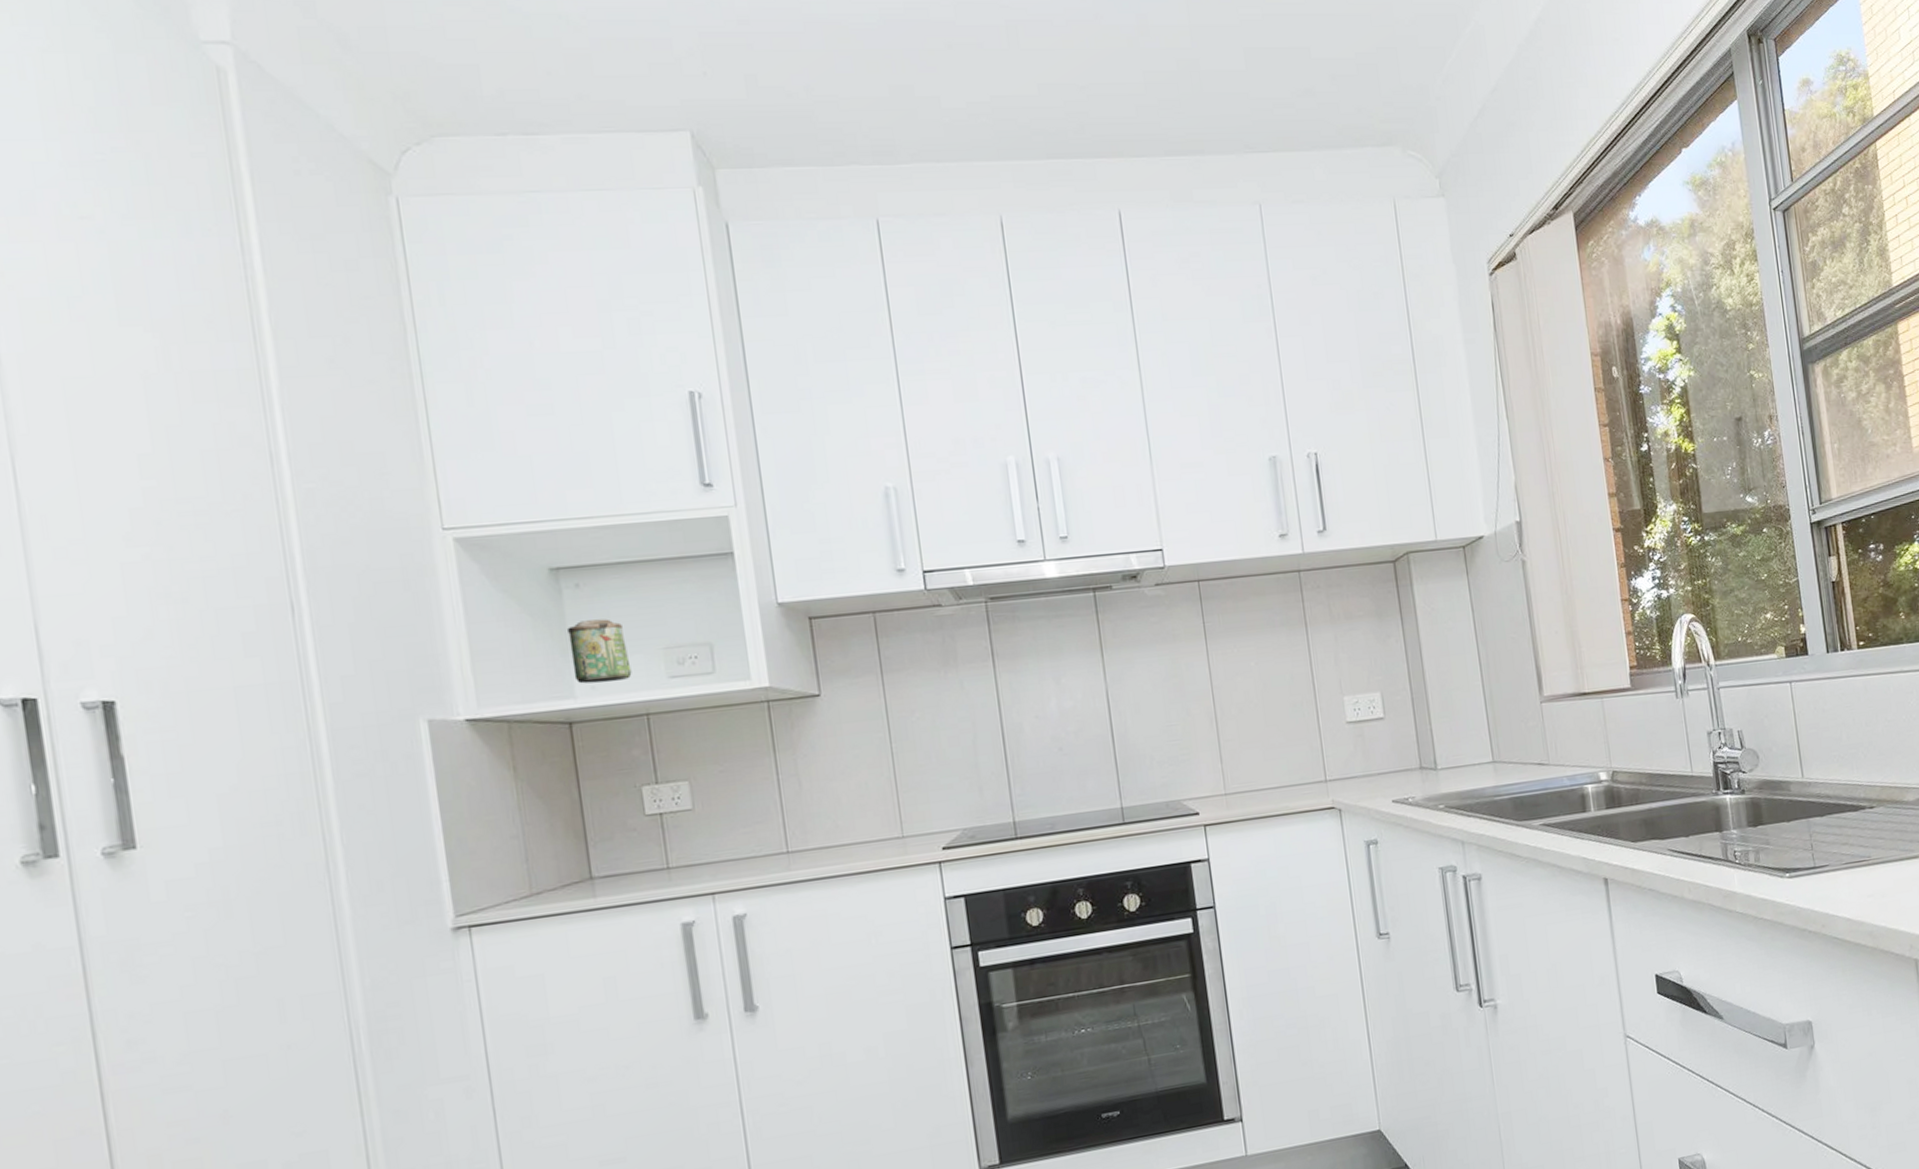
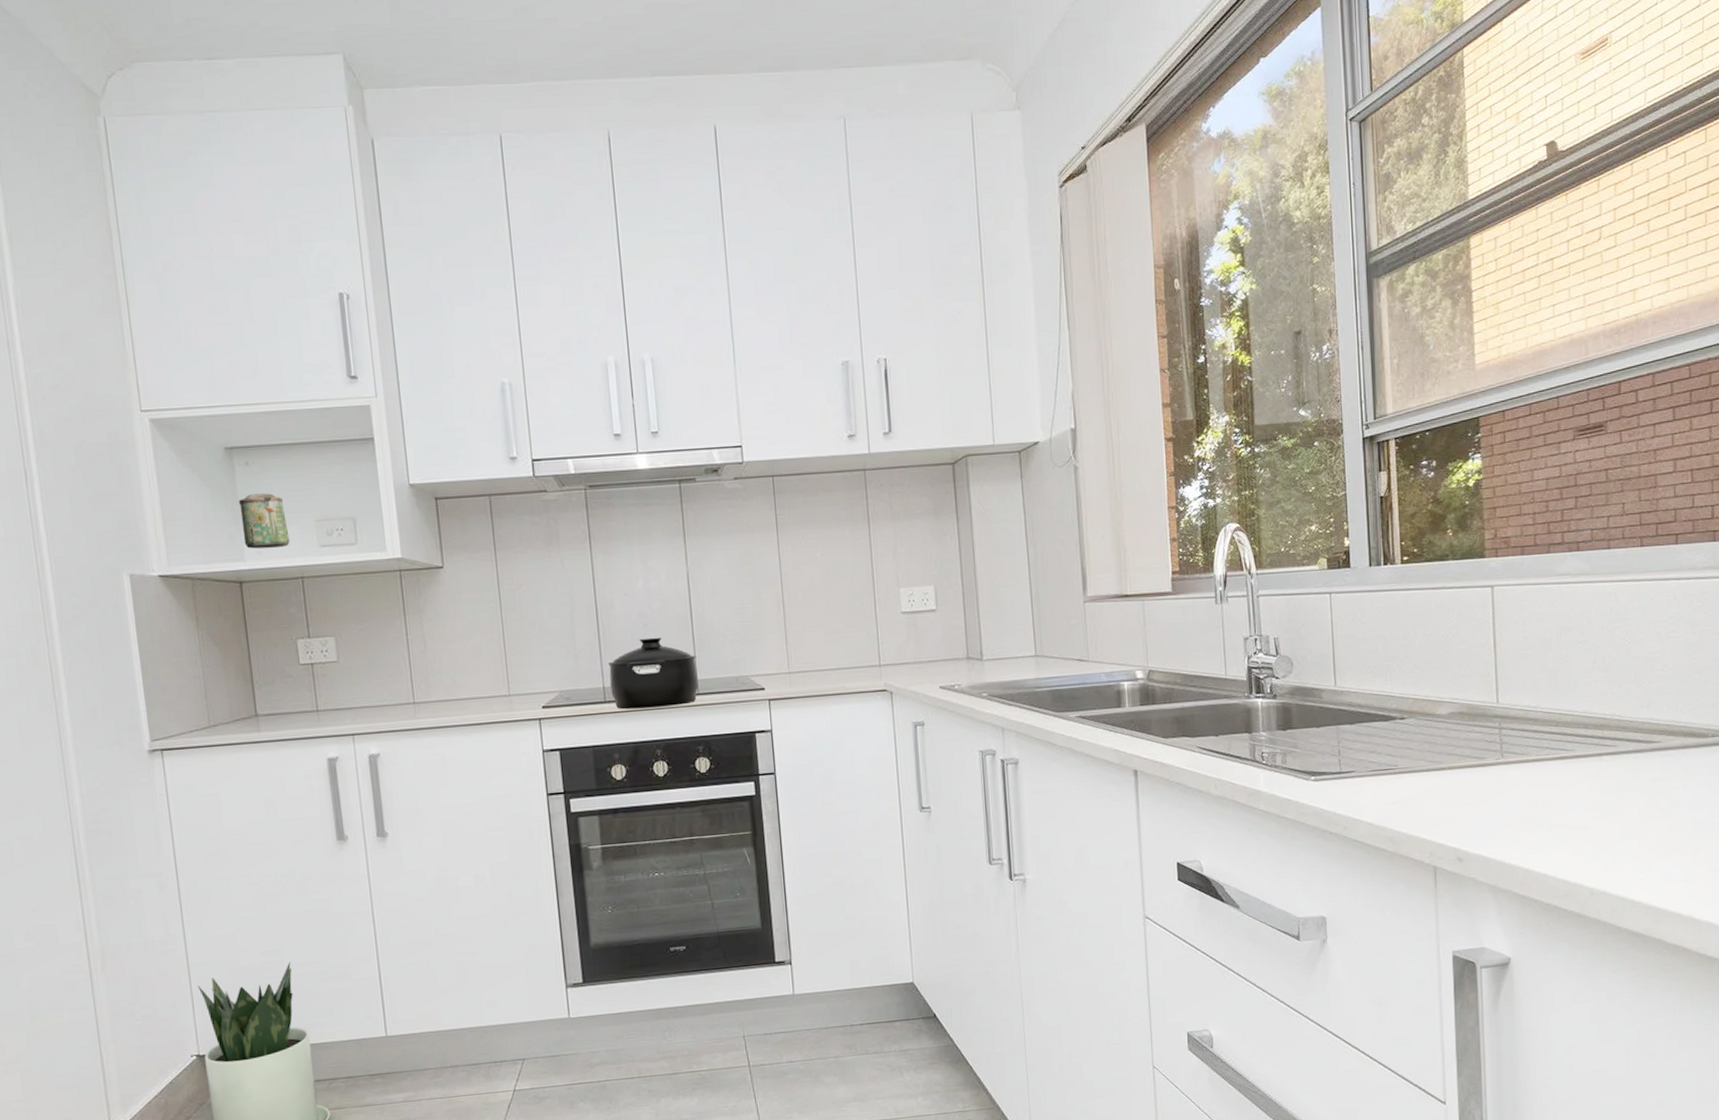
saucepan: none [1019,762,1124,846] -> present [608,637,699,710]

